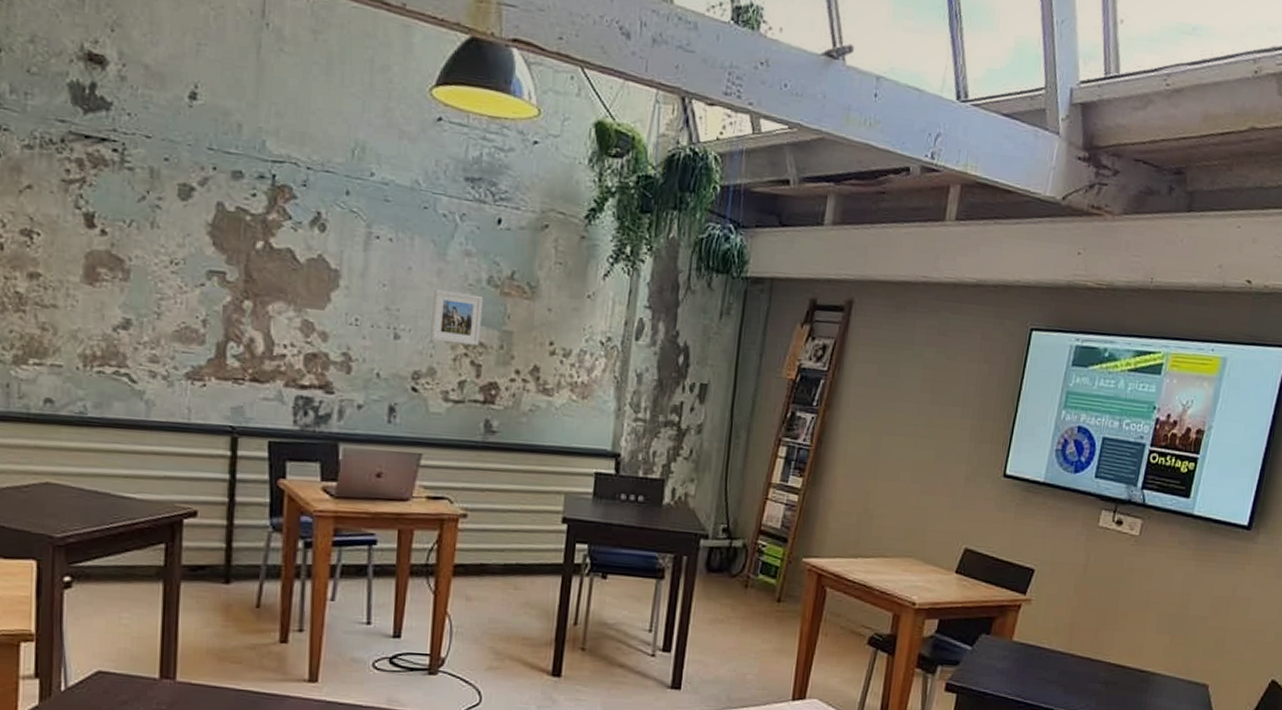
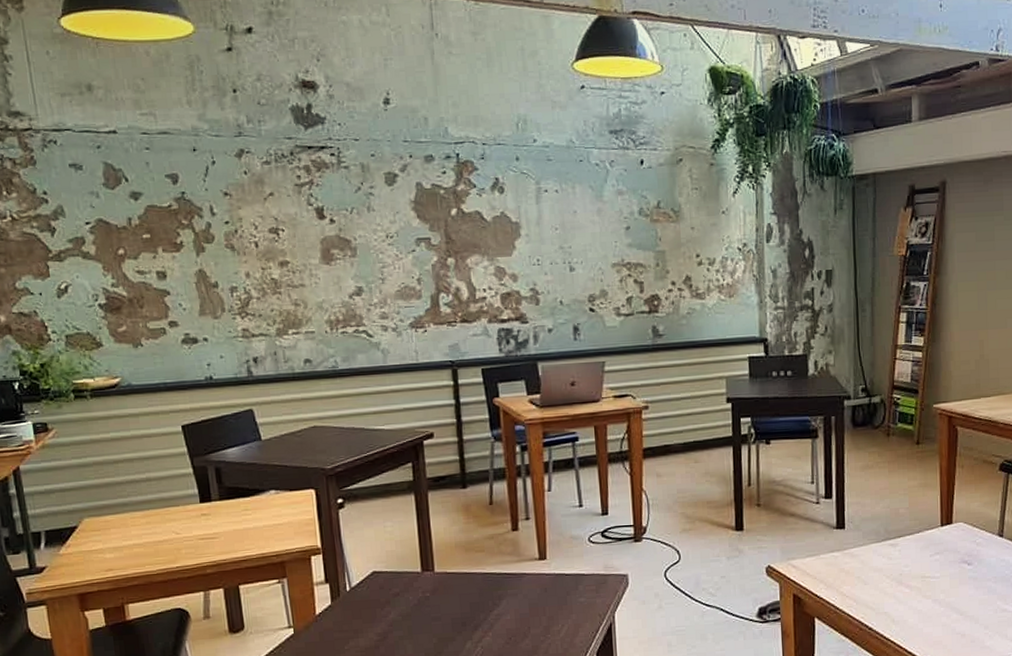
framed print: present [430,289,484,346] -> none [596,225,639,268]

